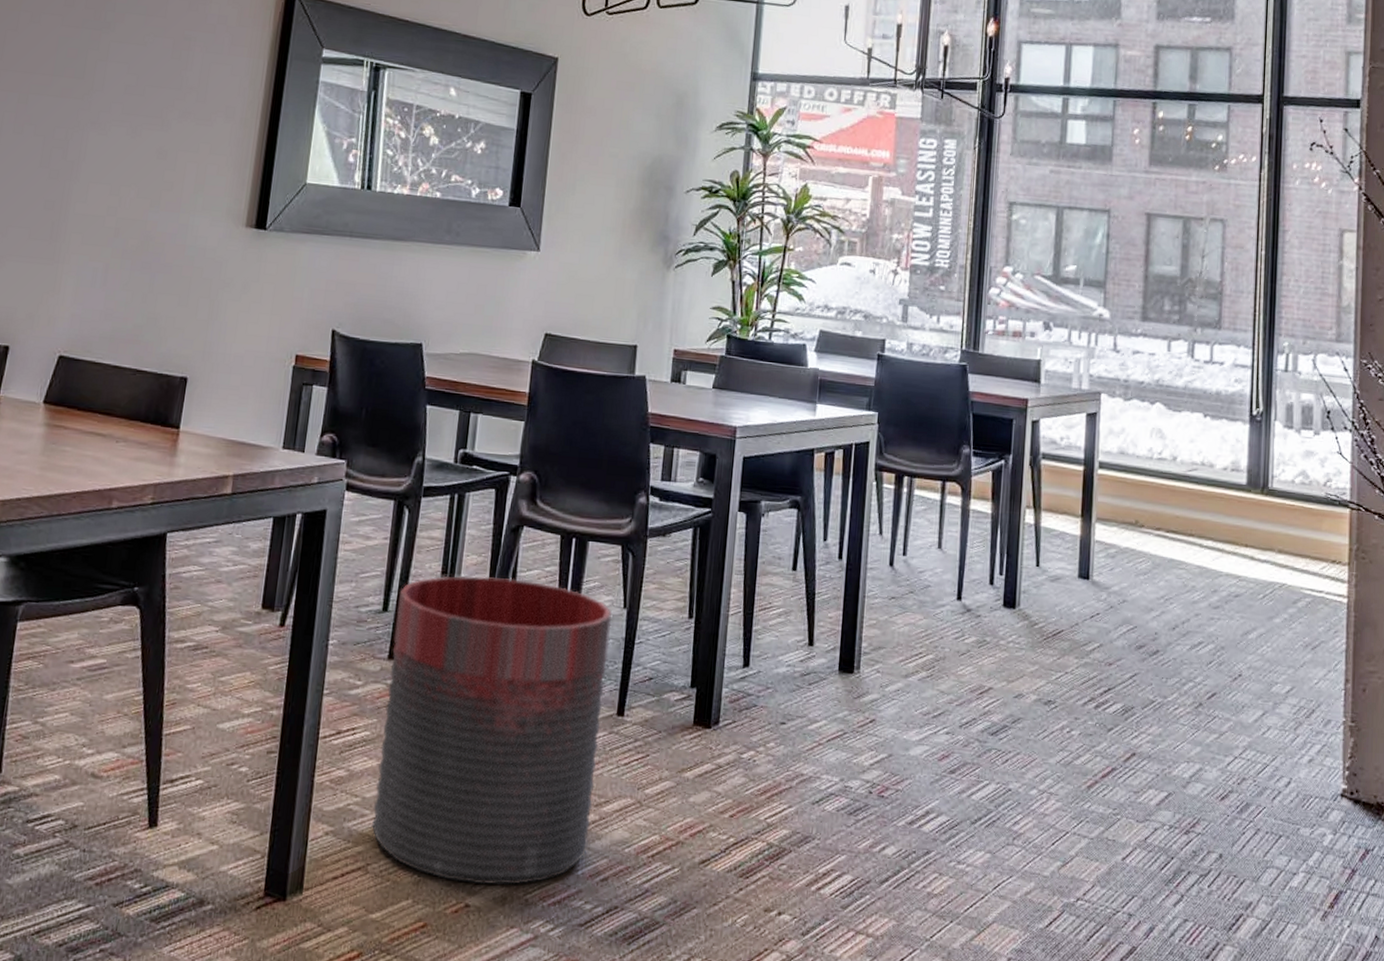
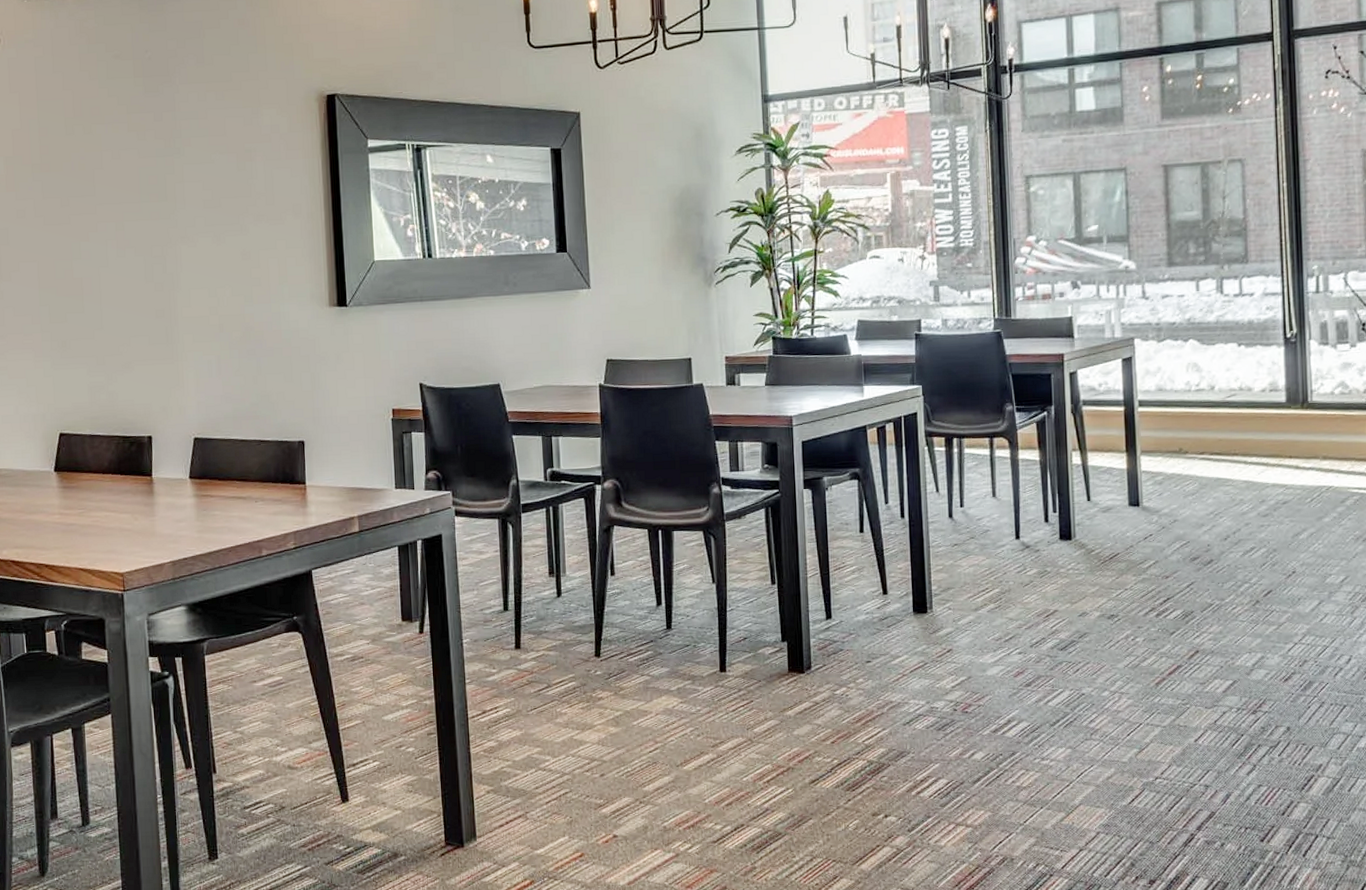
trash can: present [372,575,613,886] -> none [515,570,711,818]

